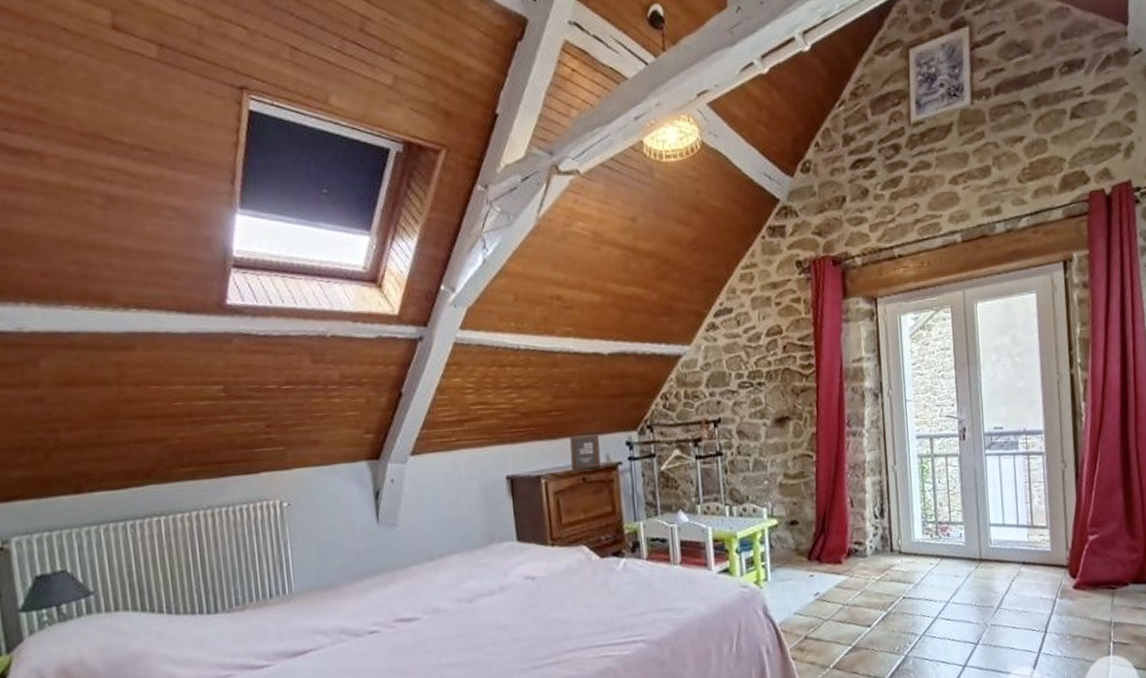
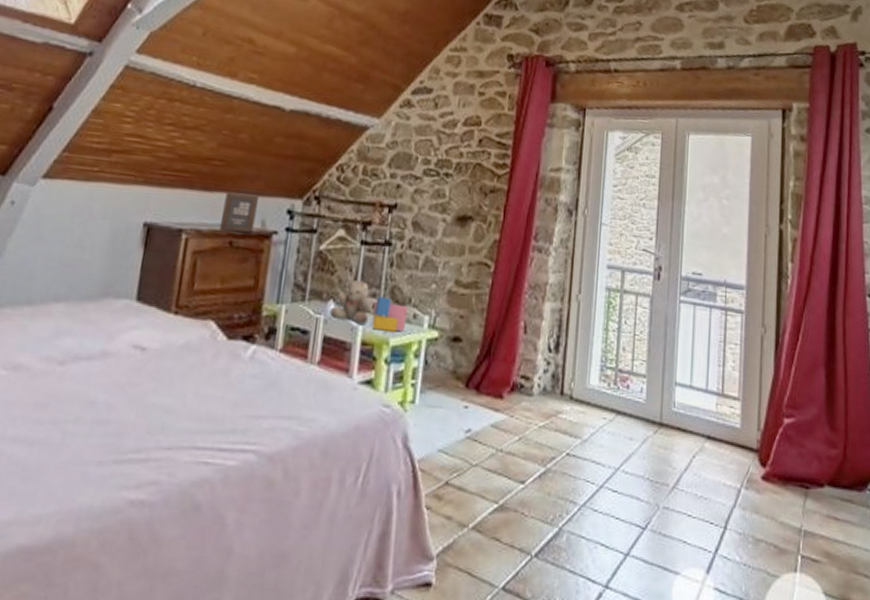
teddy bear: none [681,490,715,526] -> present [330,280,371,324]
toy blocks: none [717,498,748,528] -> present [371,296,408,332]

